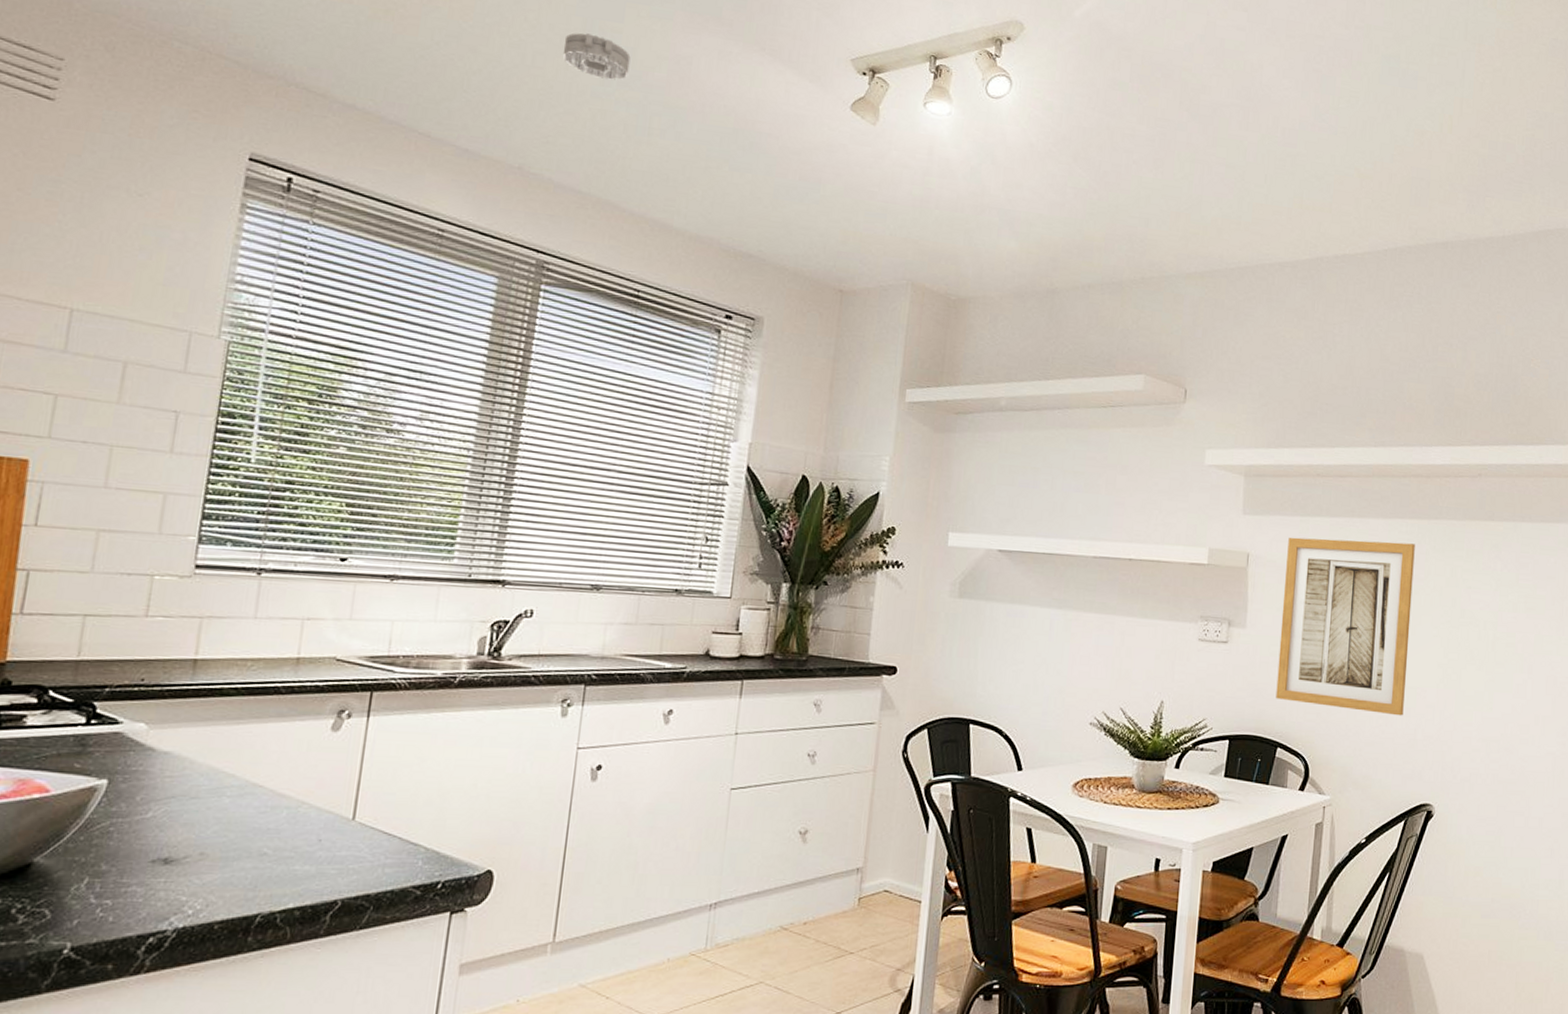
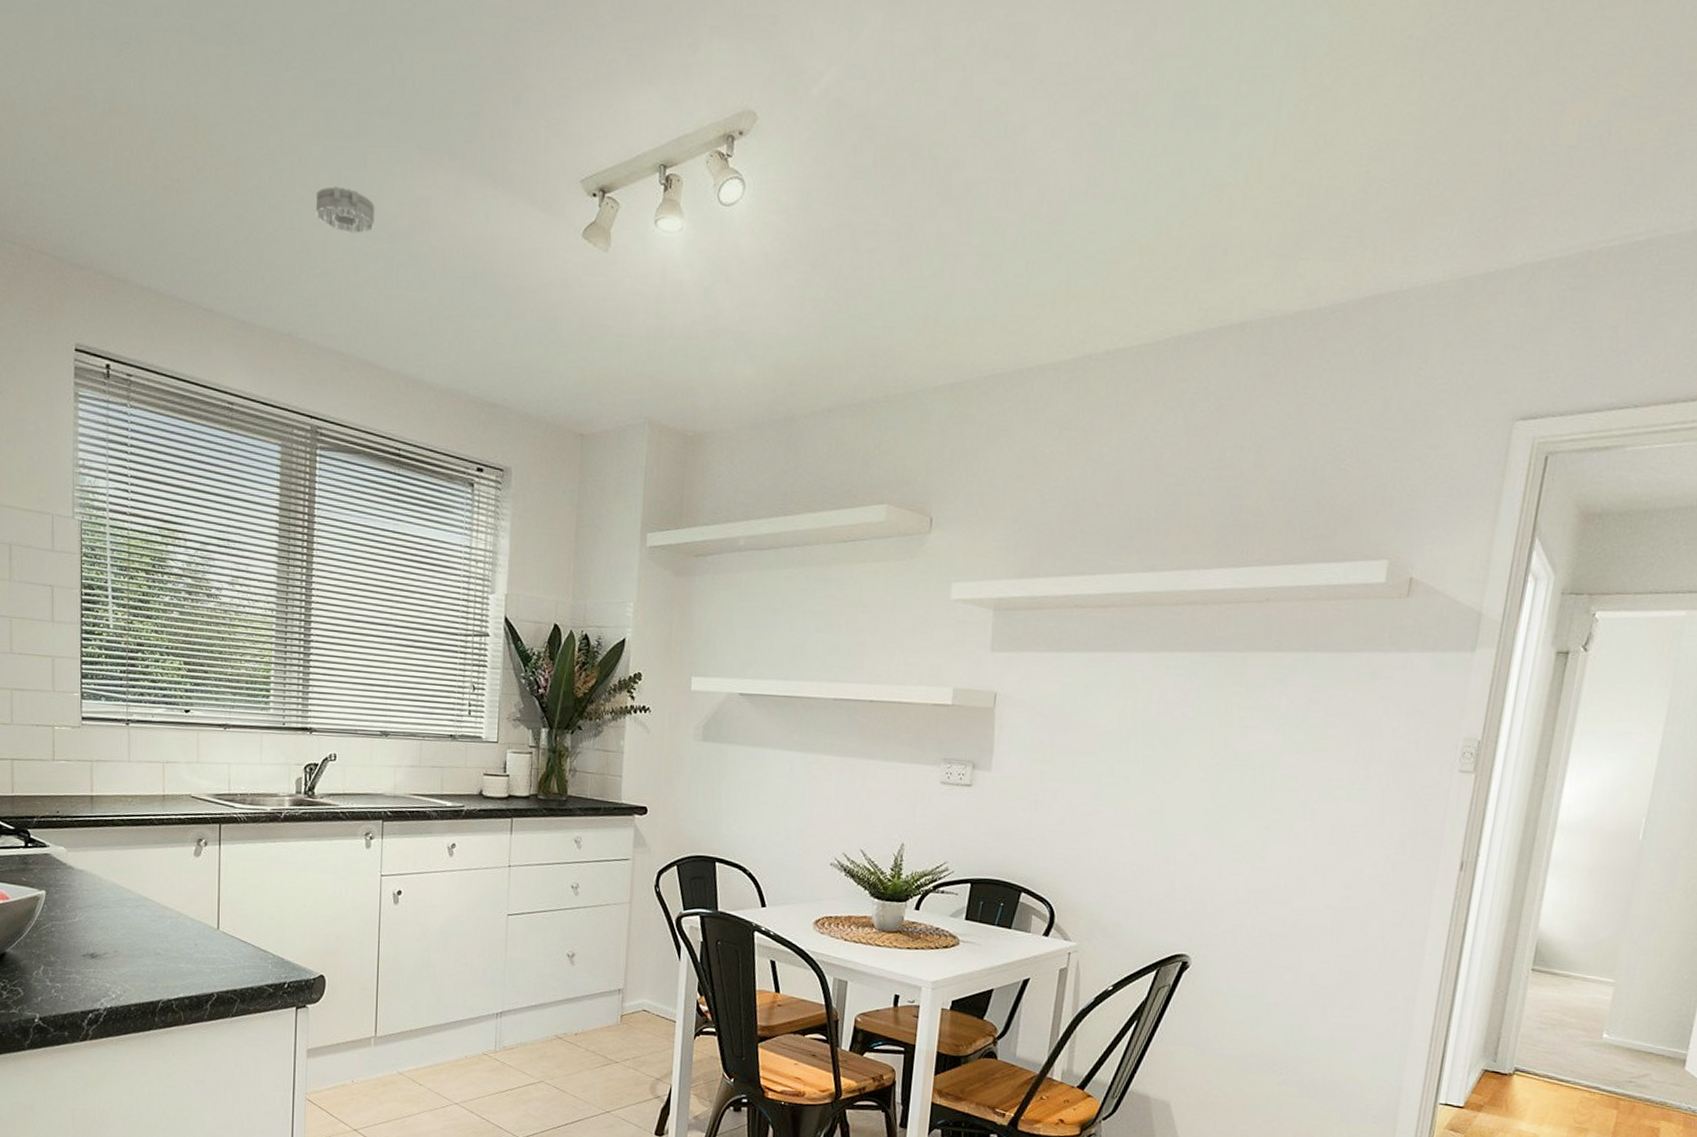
wall art: present [1275,537,1415,716] -> none [1021,674,1185,864]

